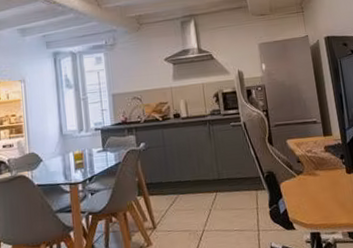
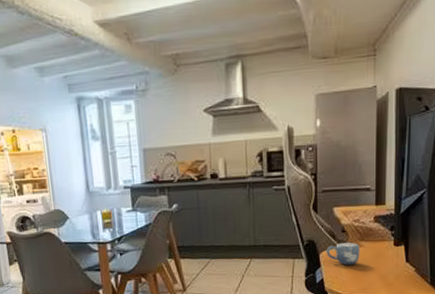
mug: none [285,171,317,195] -> present [326,242,360,266]

